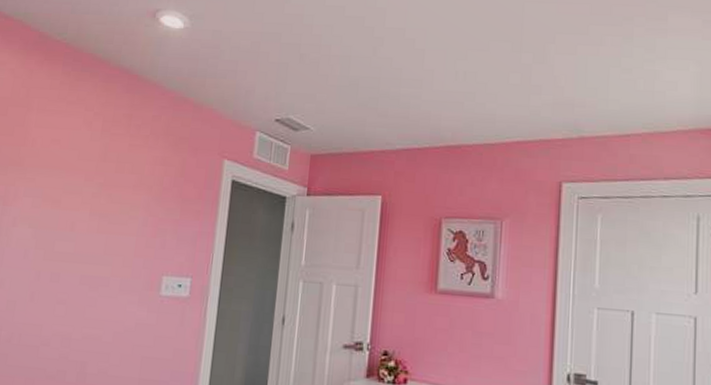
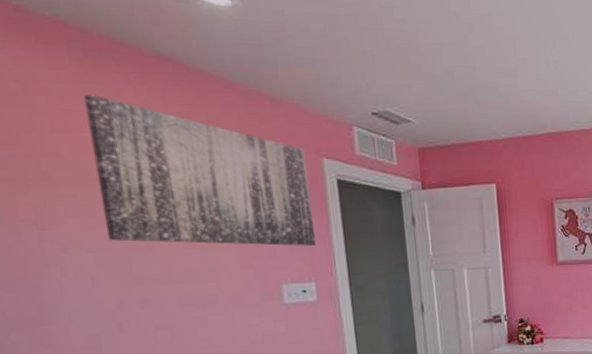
wall art: none [45,98,210,242] -> present [84,93,316,246]

